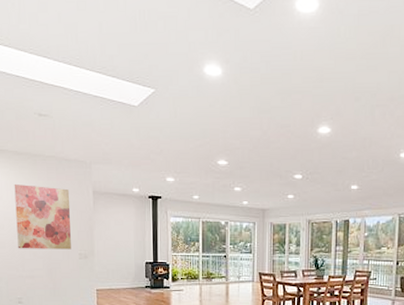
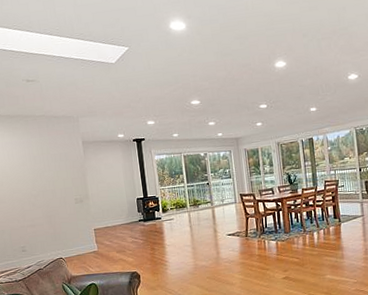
wall art: present [14,185,71,250] -> none [9,142,67,202]

